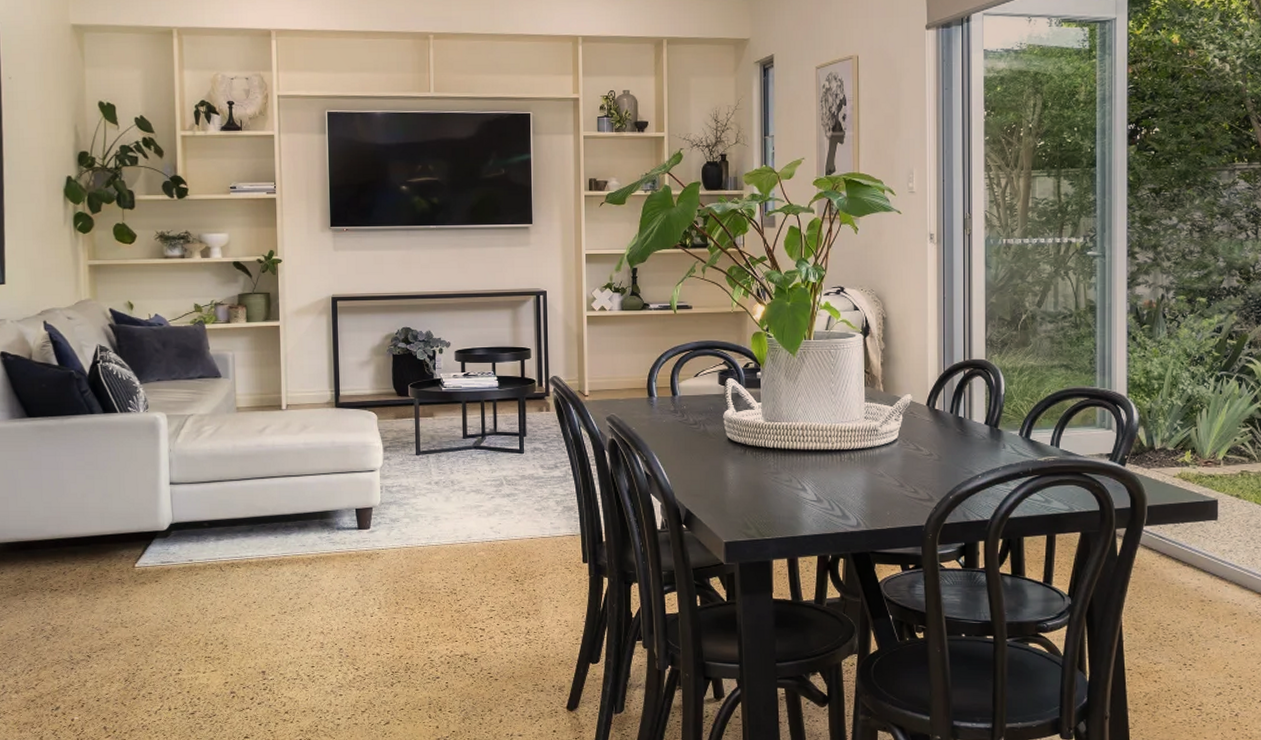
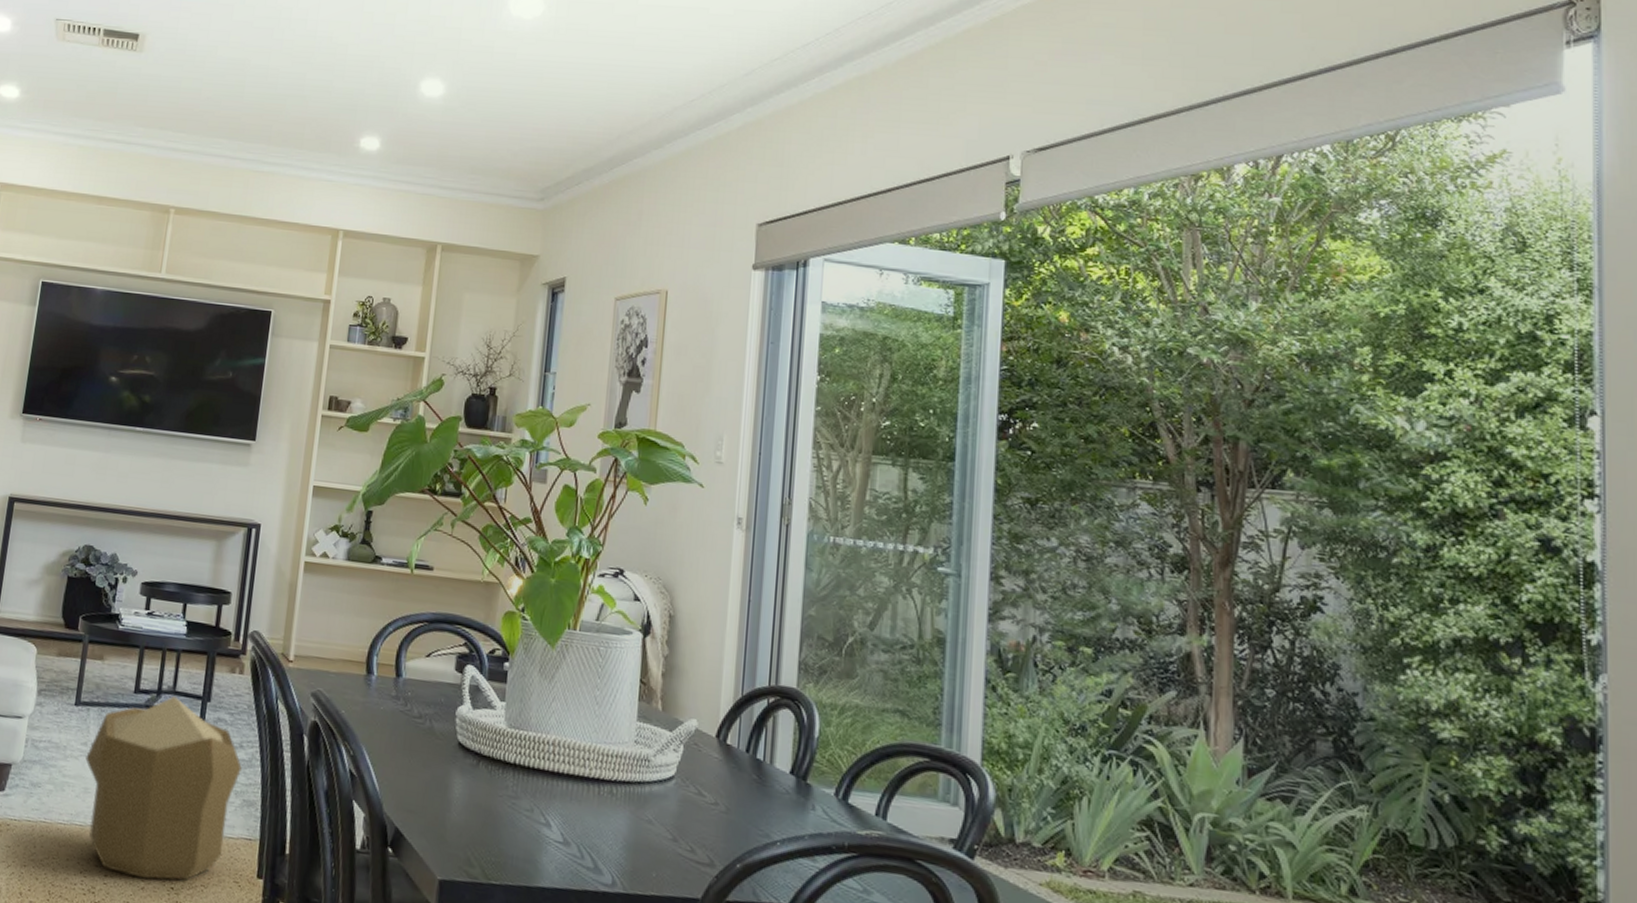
pouf: none [432,436,559,577] -> present [85,695,242,881]

